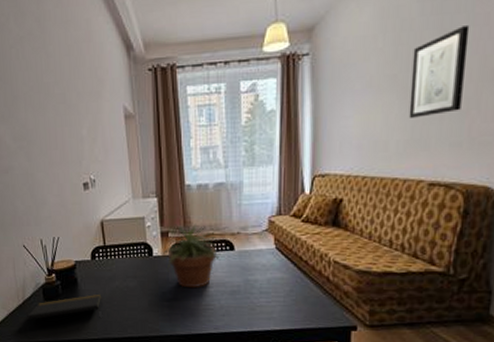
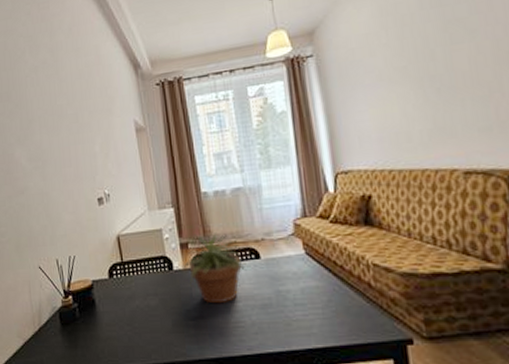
notepad: present [27,293,101,321] -> none [43,315,121,350]
wall art: present [408,26,470,118] -> none [419,14,483,107]

